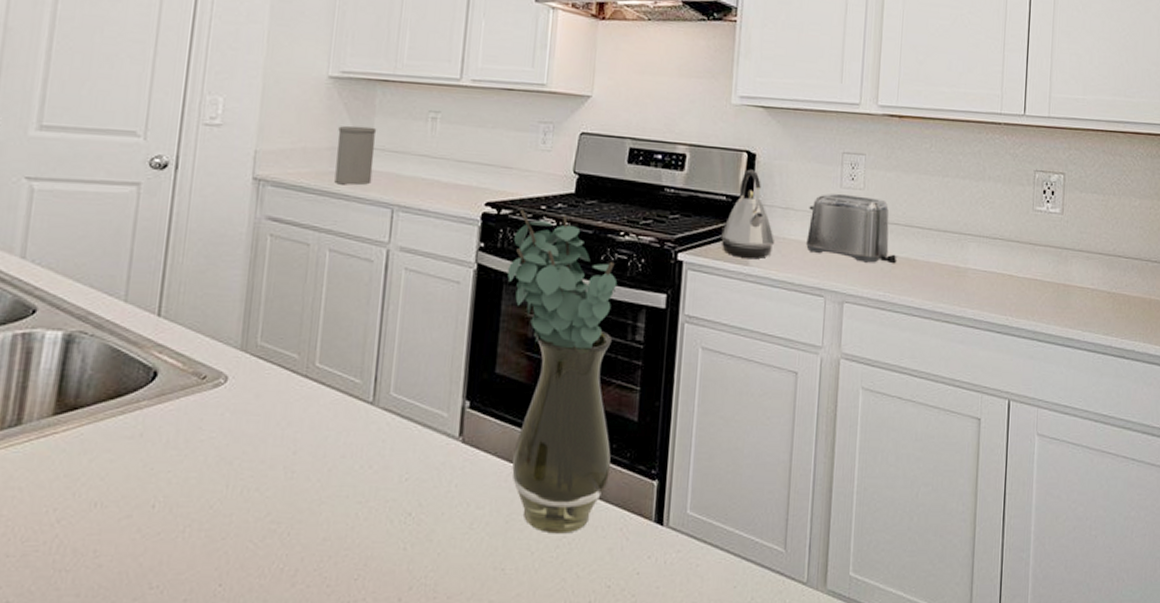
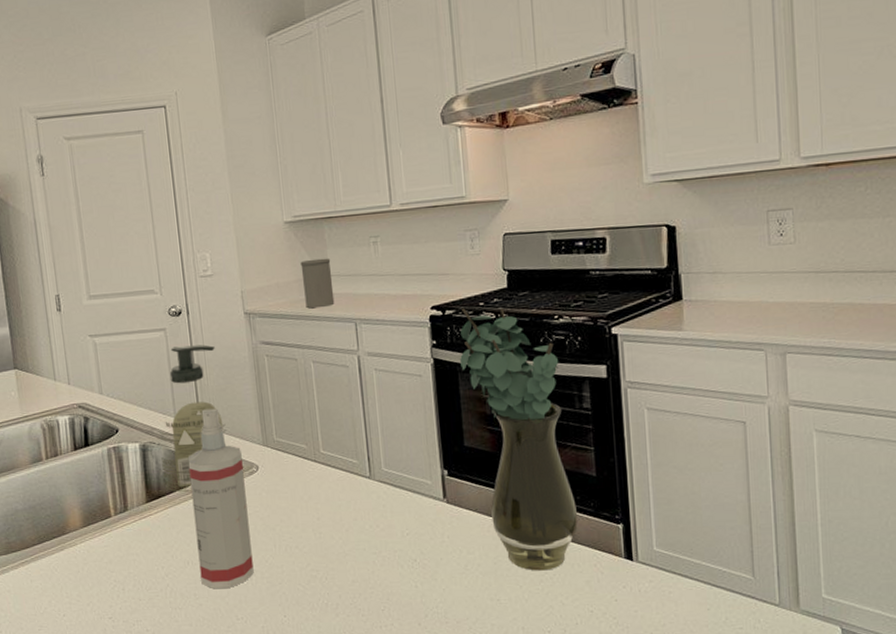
soap dispenser: none [86,208,203,404] -> present [158,344,226,492]
spray bottle: none [109,294,209,544] -> present [187,408,254,589]
kettle: present [720,169,774,259] -> none [650,241,705,324]
toaster: present [806,193,898,264] -> none [737,250,840,314]

